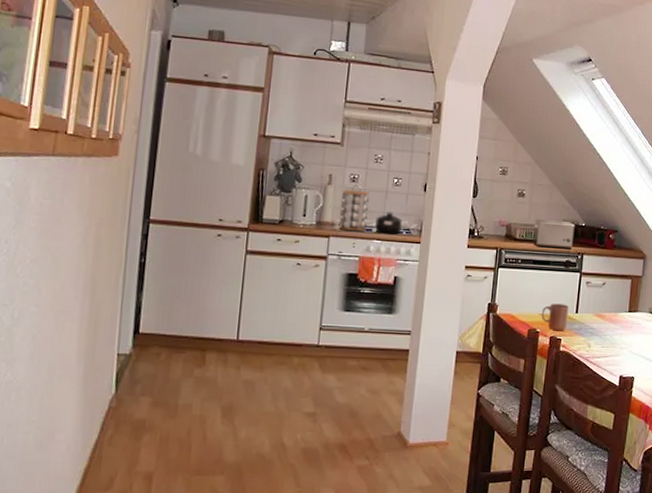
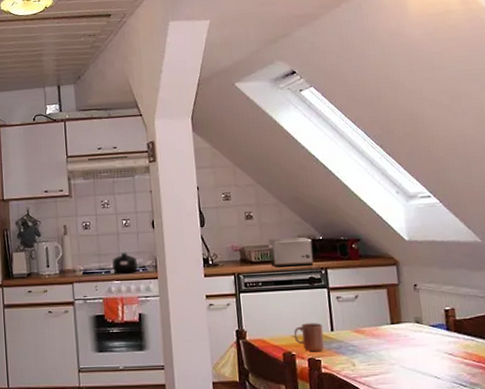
spice rack: present [339,184,370,232] -> none [78,231,105,276]

